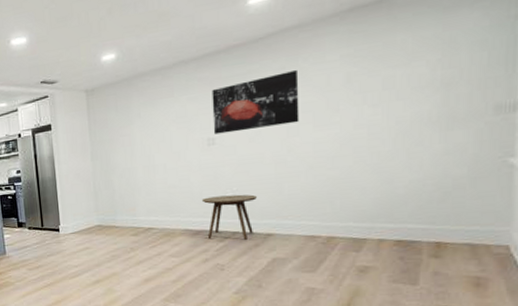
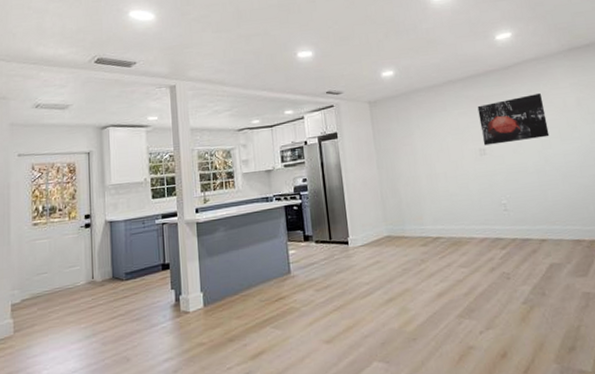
side table: present [201,194,257,240] -> none [481,201,530,247]

